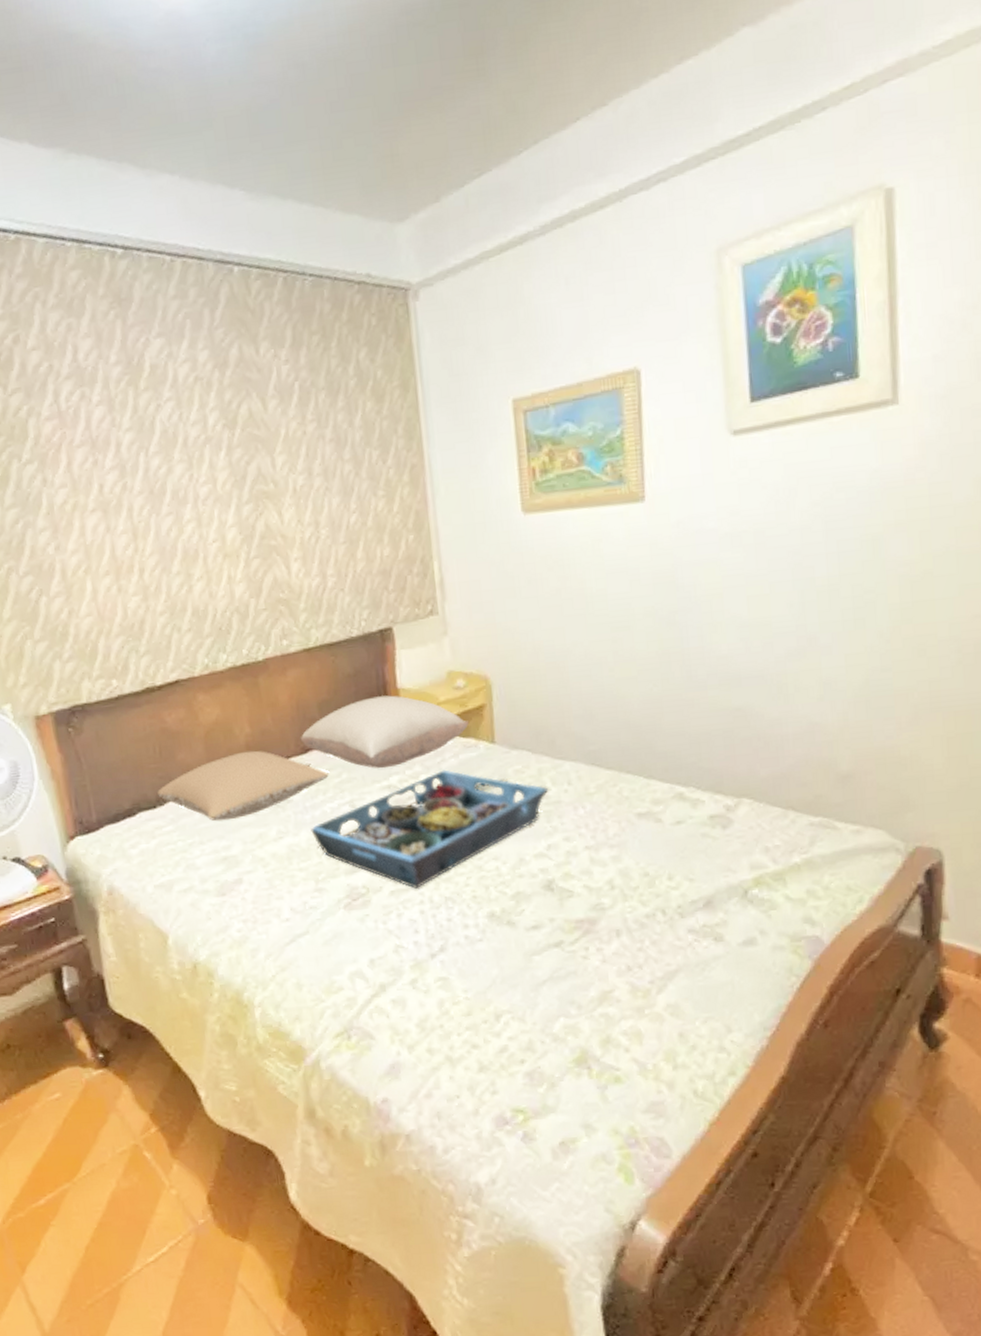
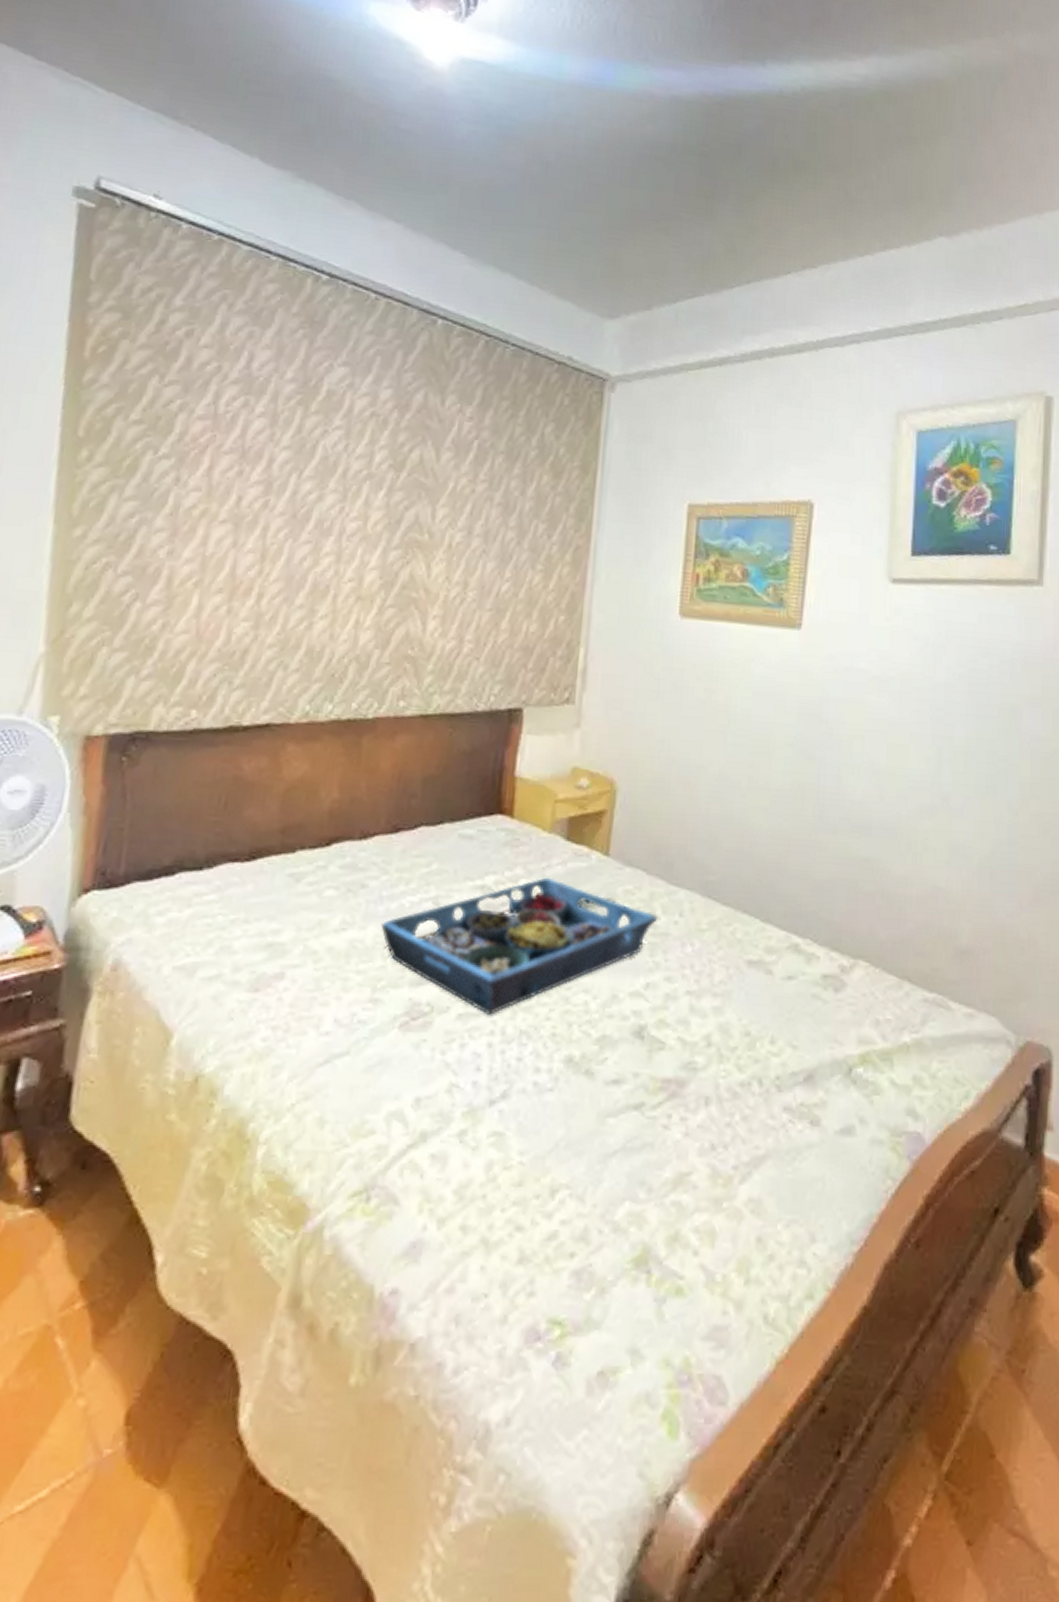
pillow: present [157,750,329,822] -> none [208,819,417,899]
pillow: present [300,695,470,769] -> none [393,781,586,865]

